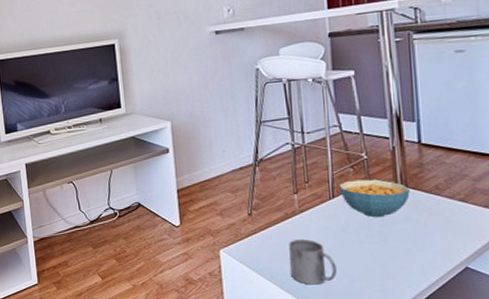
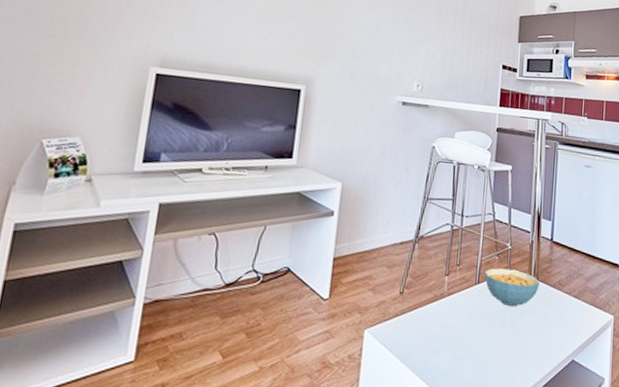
mug: present [289,239,337,285] -> none [429,324,471,373]

